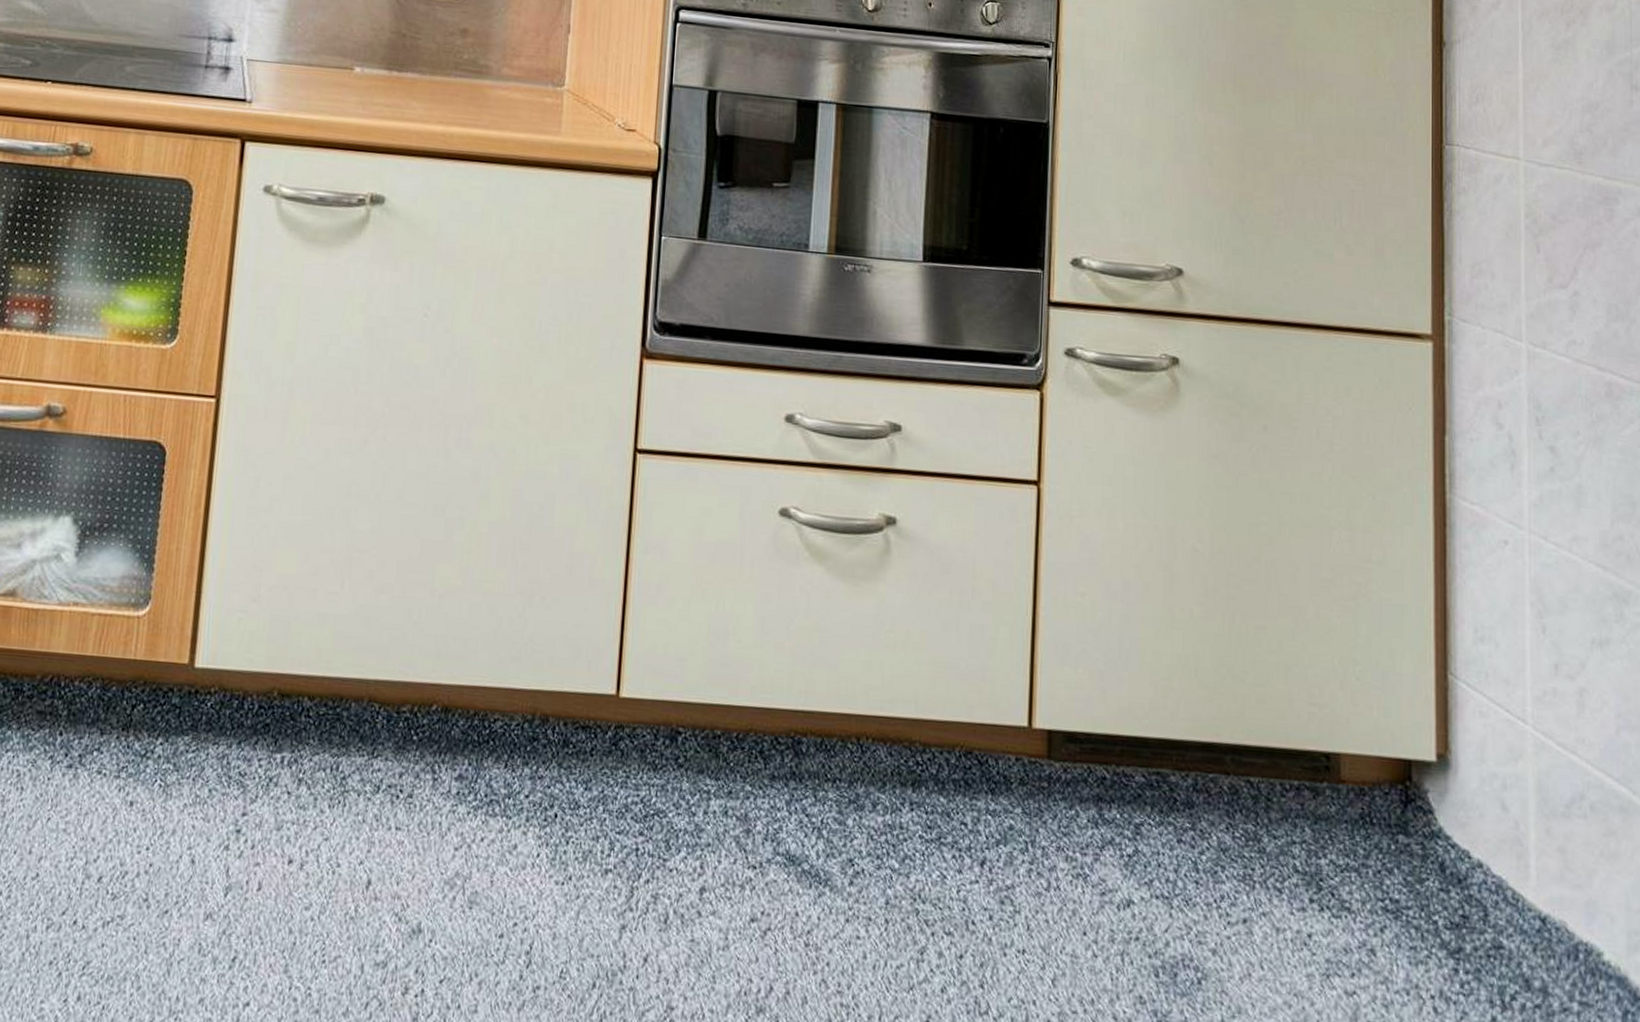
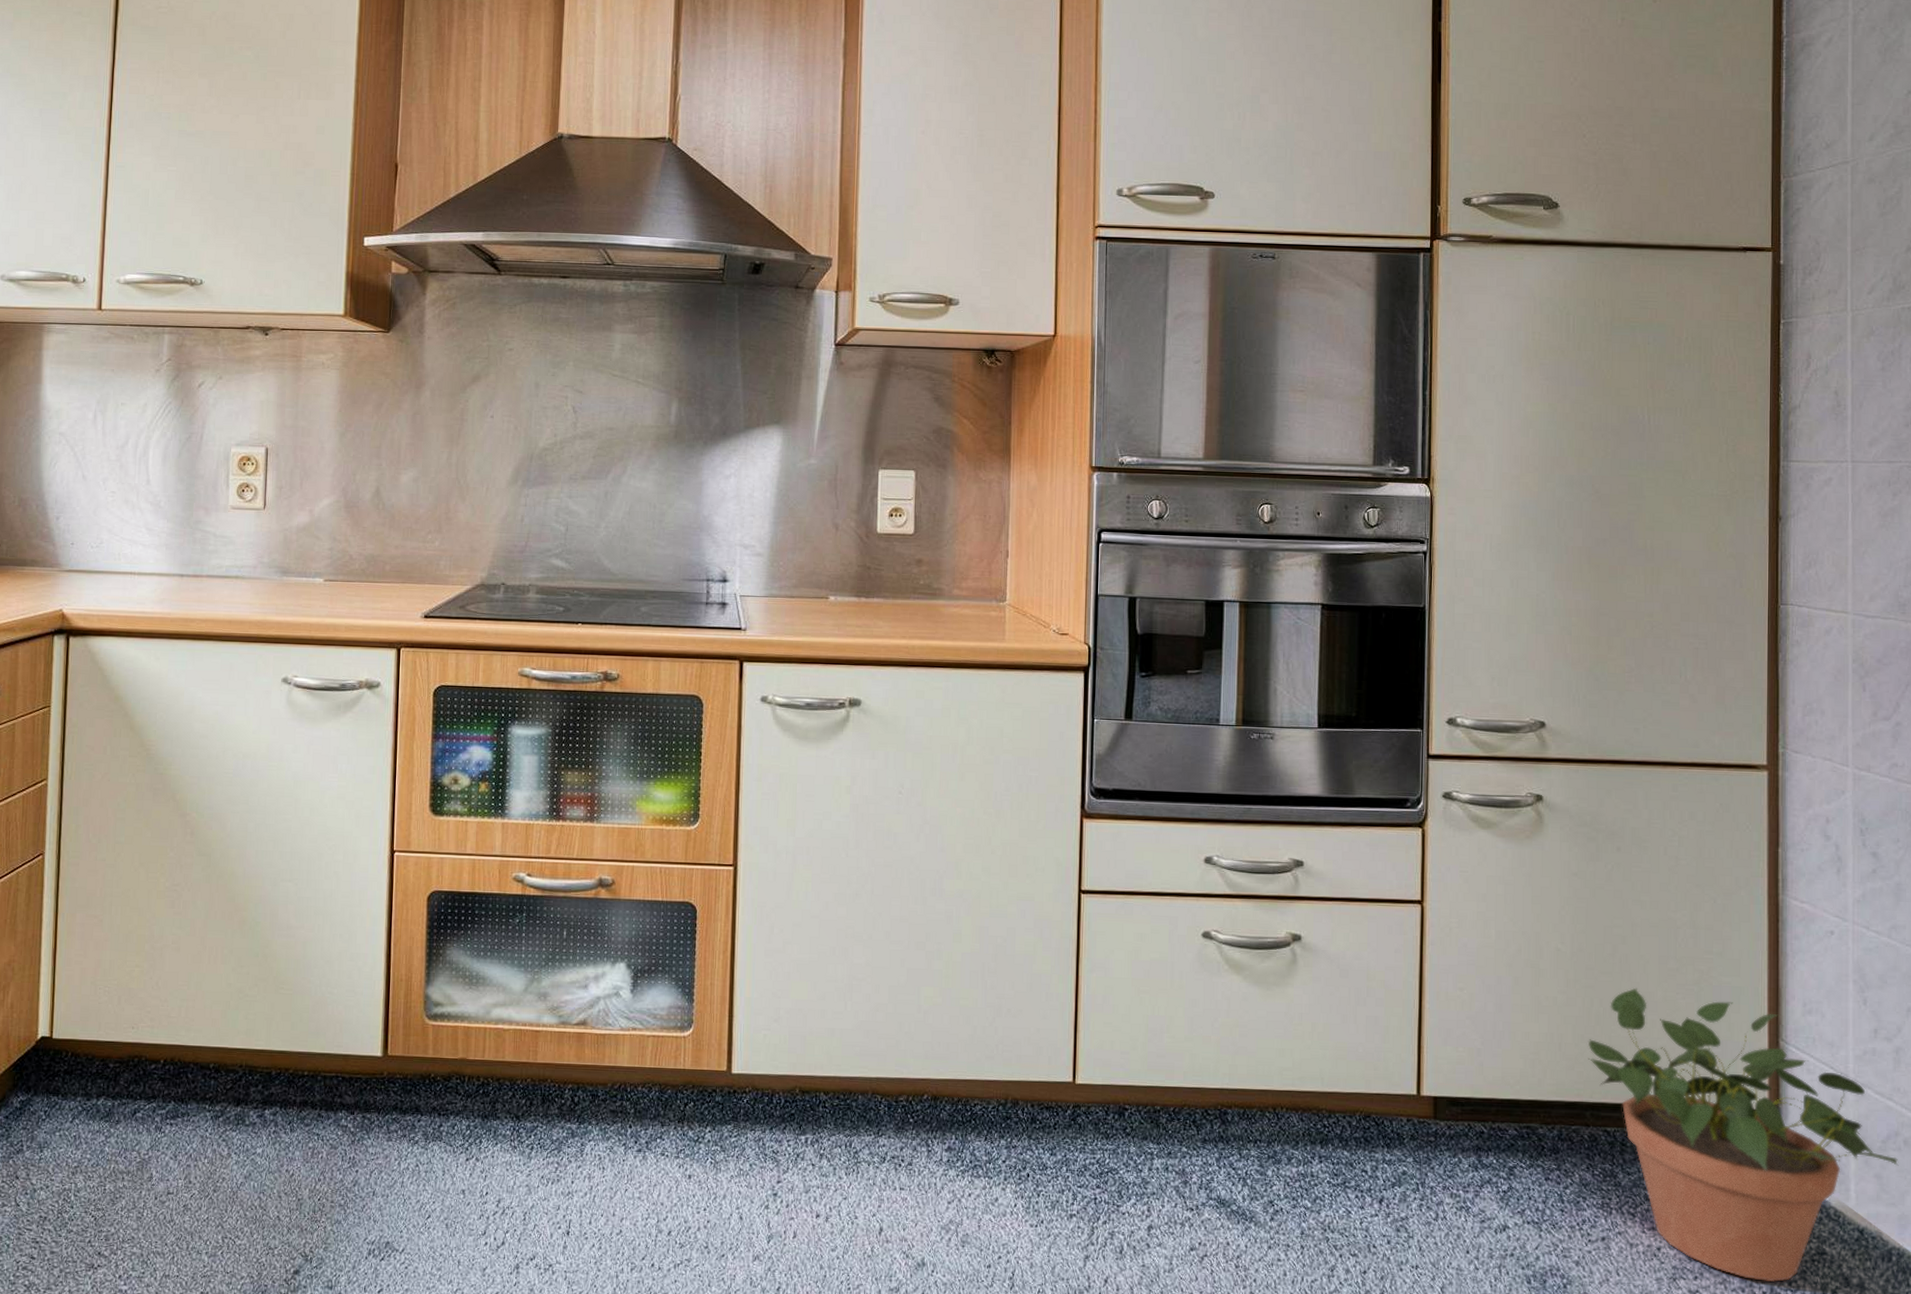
potted plant: none [1229,601,1585,983] -> present [1588,987,1899,1282]

